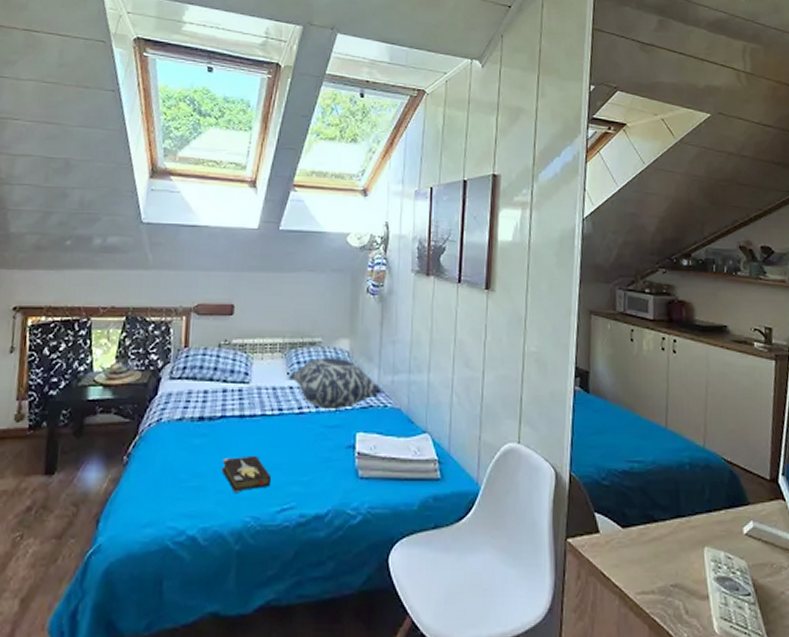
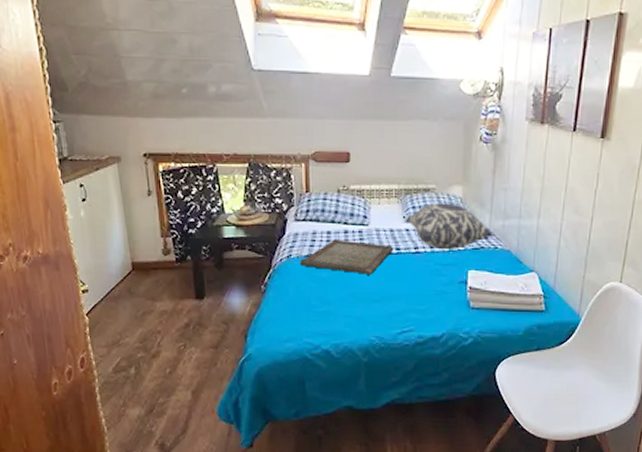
serving tray: none [171,399,275,440] -> present [300,239,393,275]
hardback book: present [221,455,272,492] -> none [347,287,392,317]

